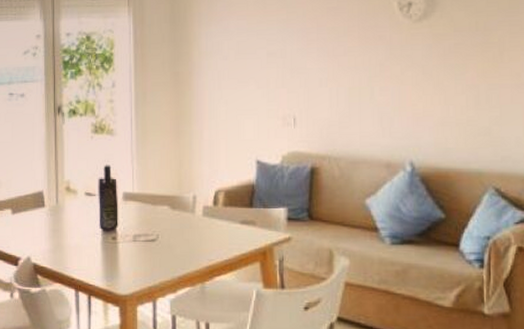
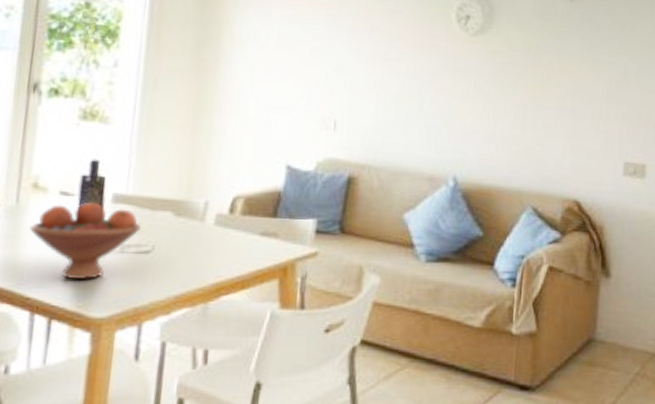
fruit bowl: none [68,200,146,263] -> present [30,201,141,279]

